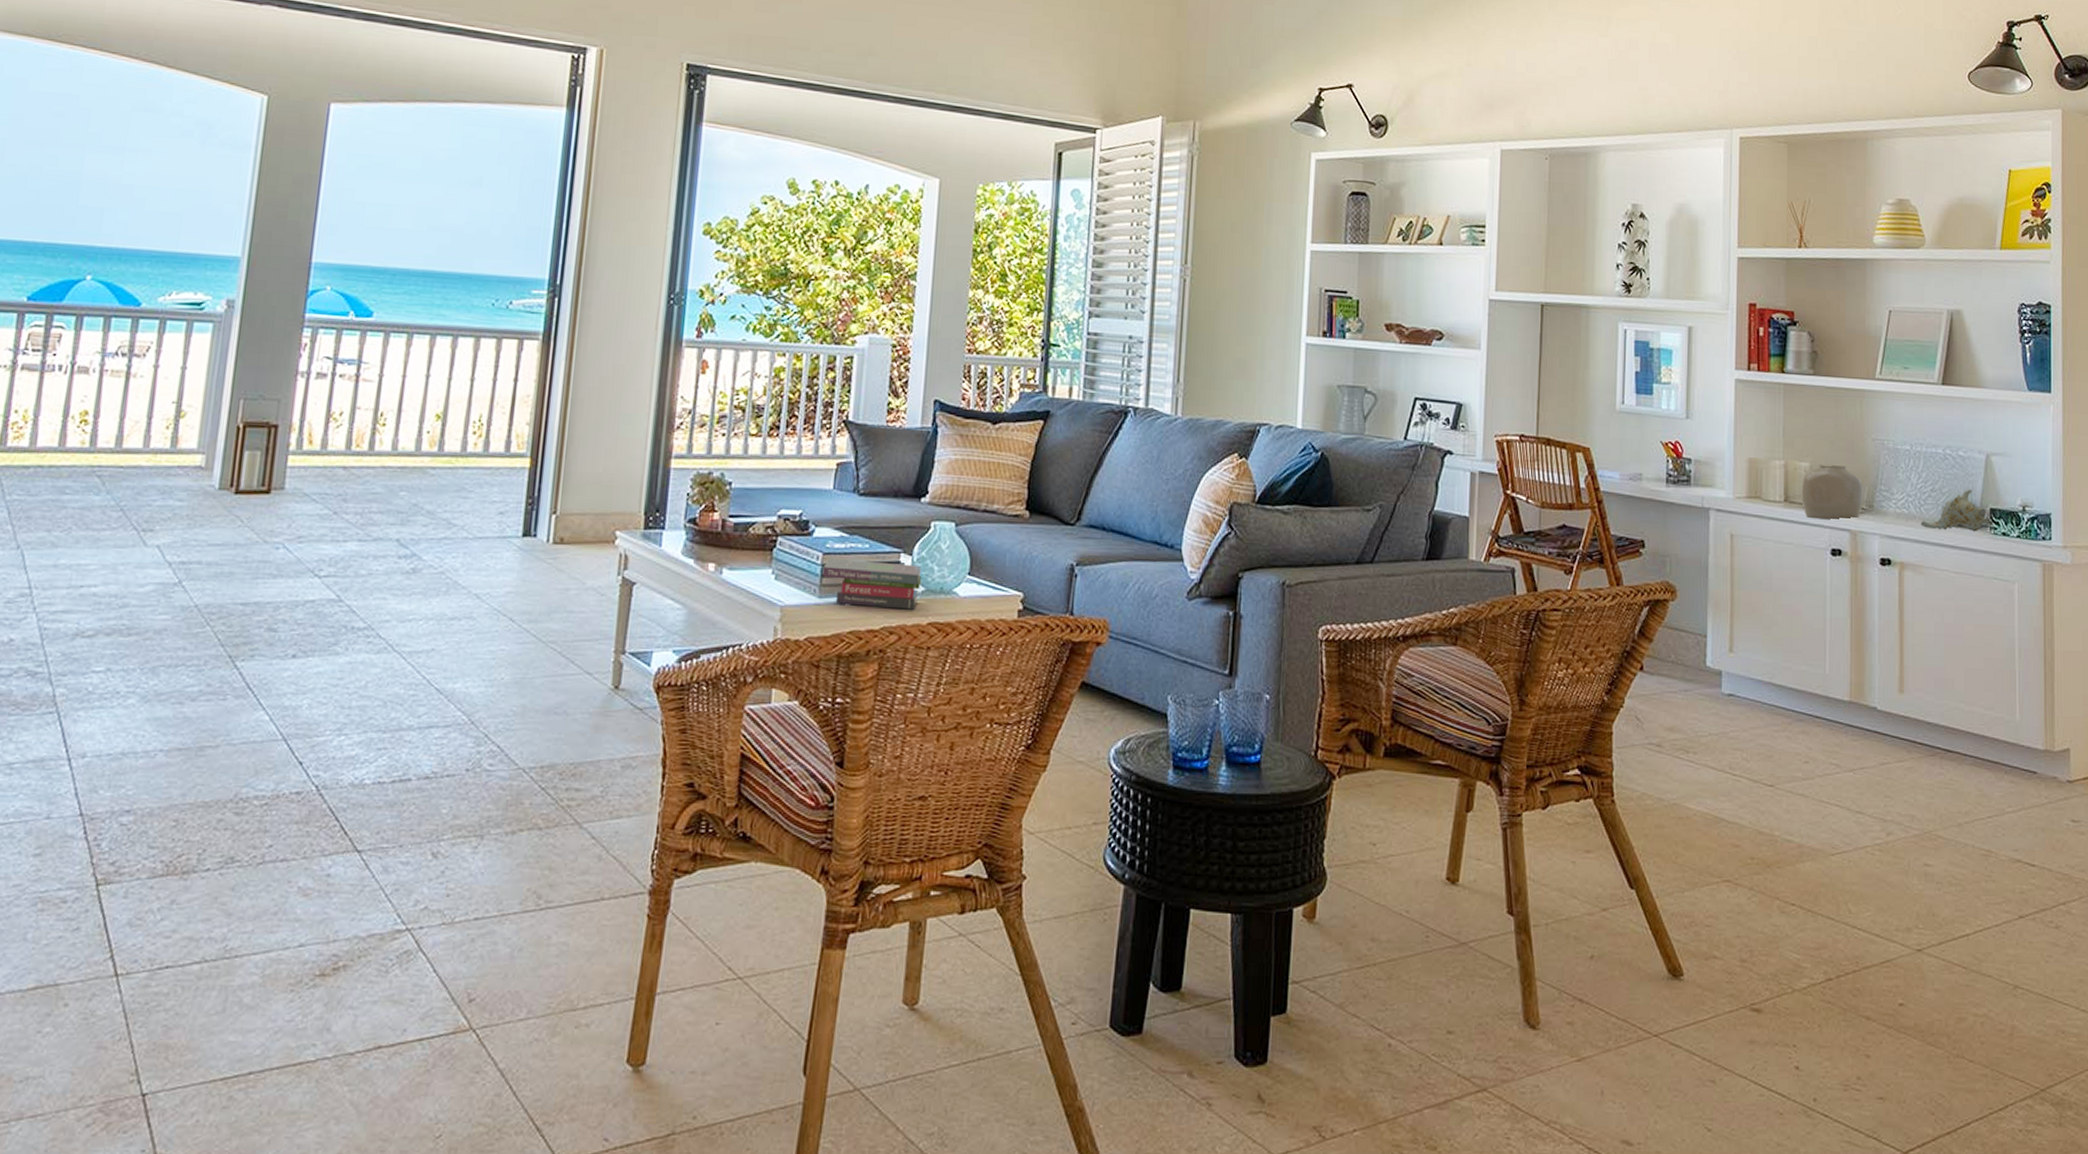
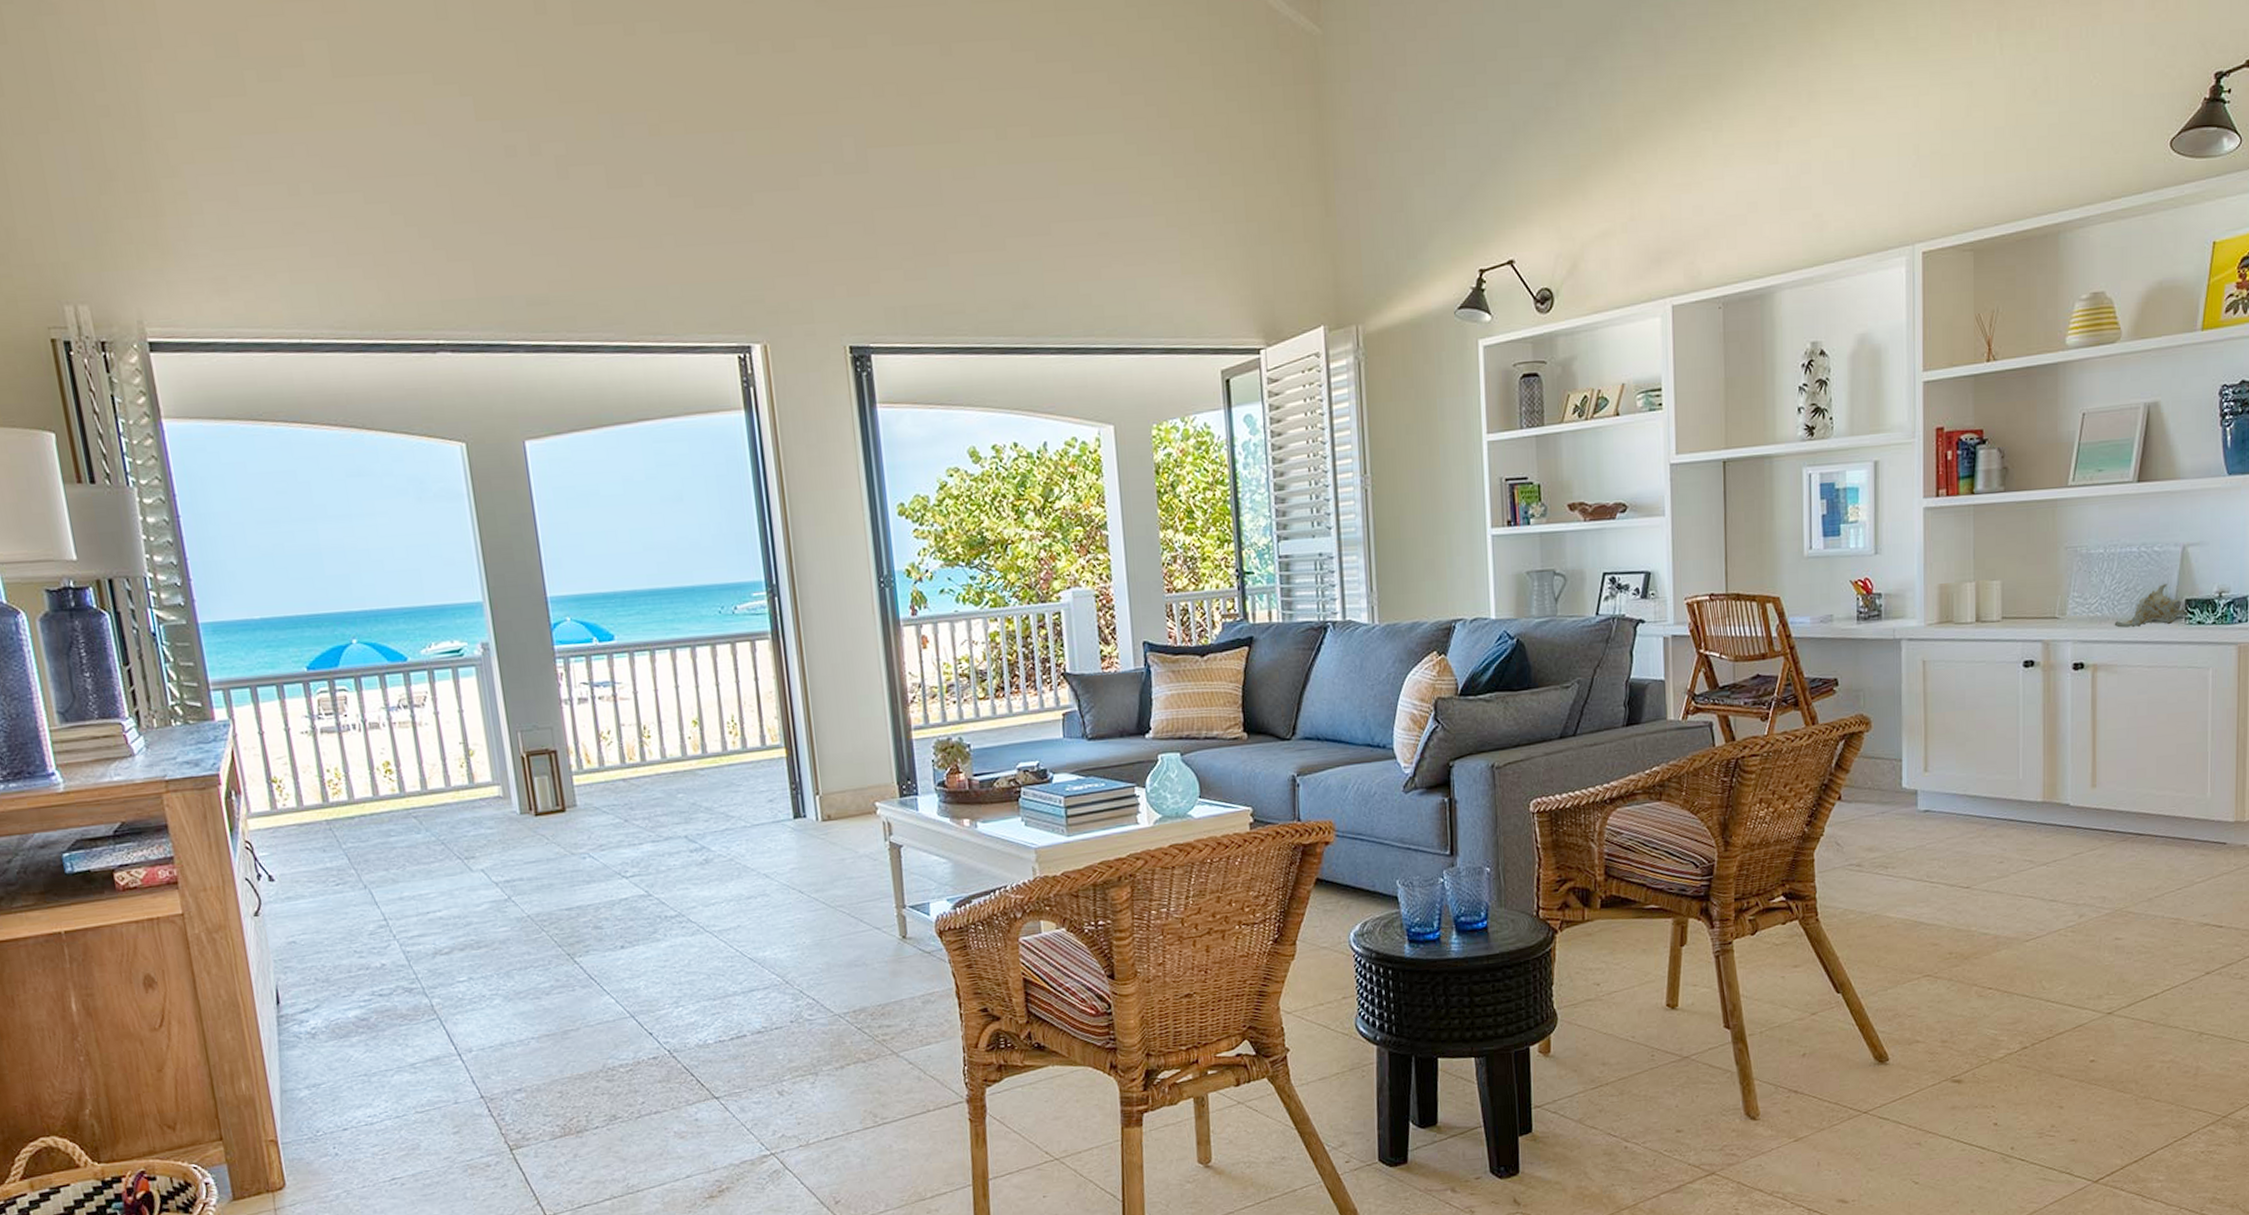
books: present [822,557,922,610] -> none [1066,795,1157,840]
decorative jar: present [1801,465,1863,520] -> none [1993,578,2056,635]

